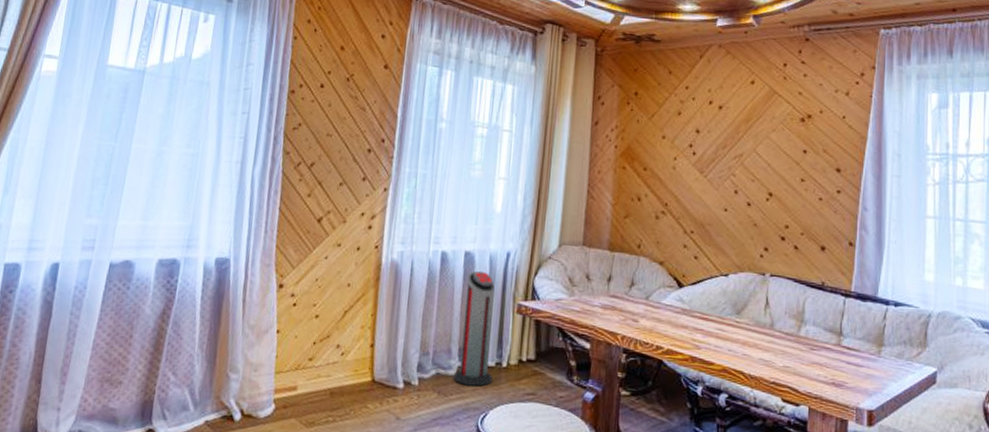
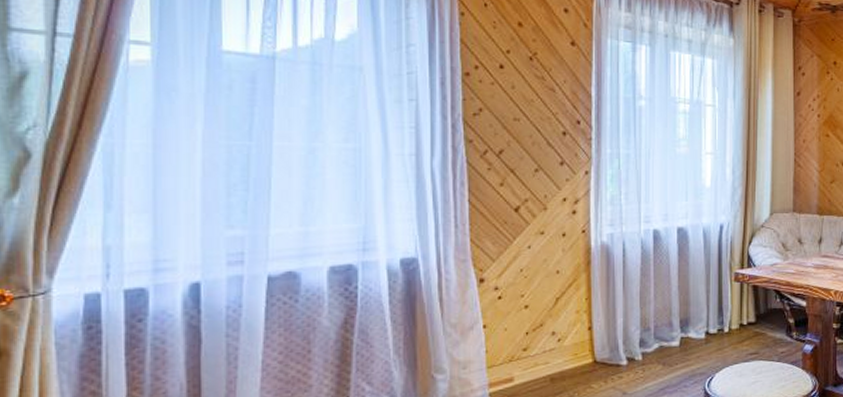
air purifier: present [453,270,495,387] -> none [676,245,715,354]

